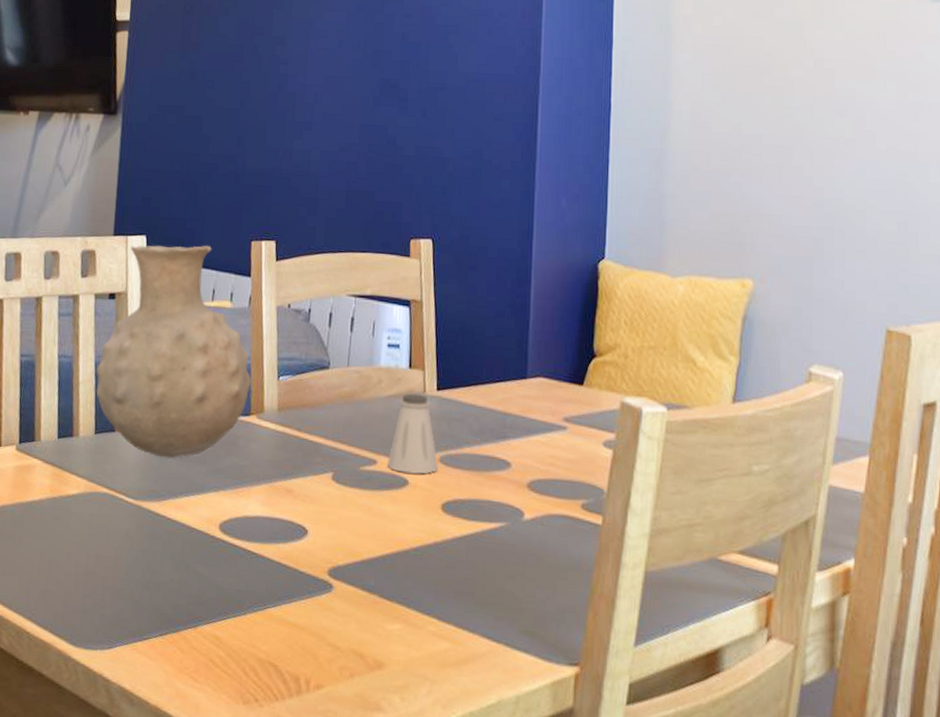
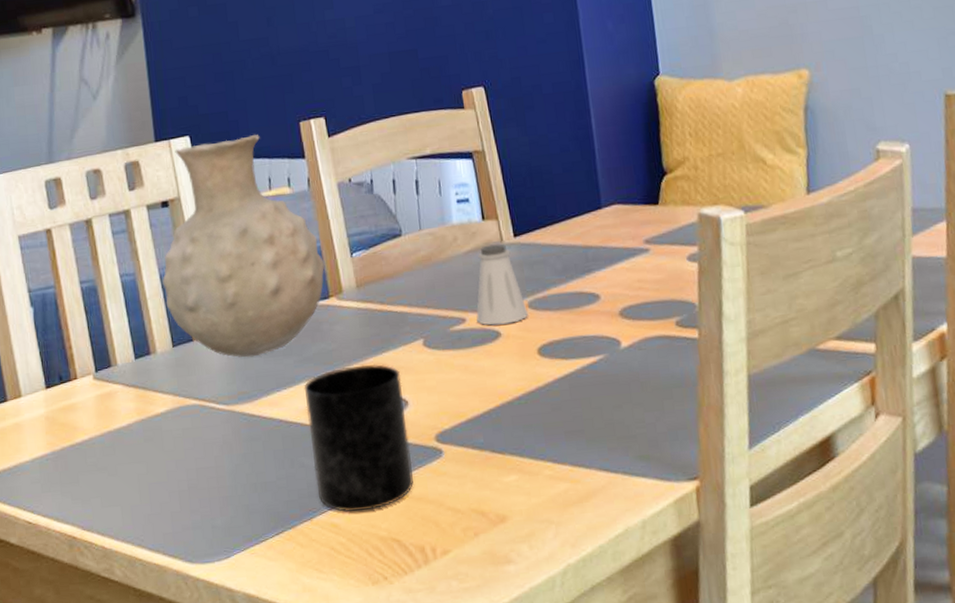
mug: none [206,485,306,631] -> present [303,364,414,512]

